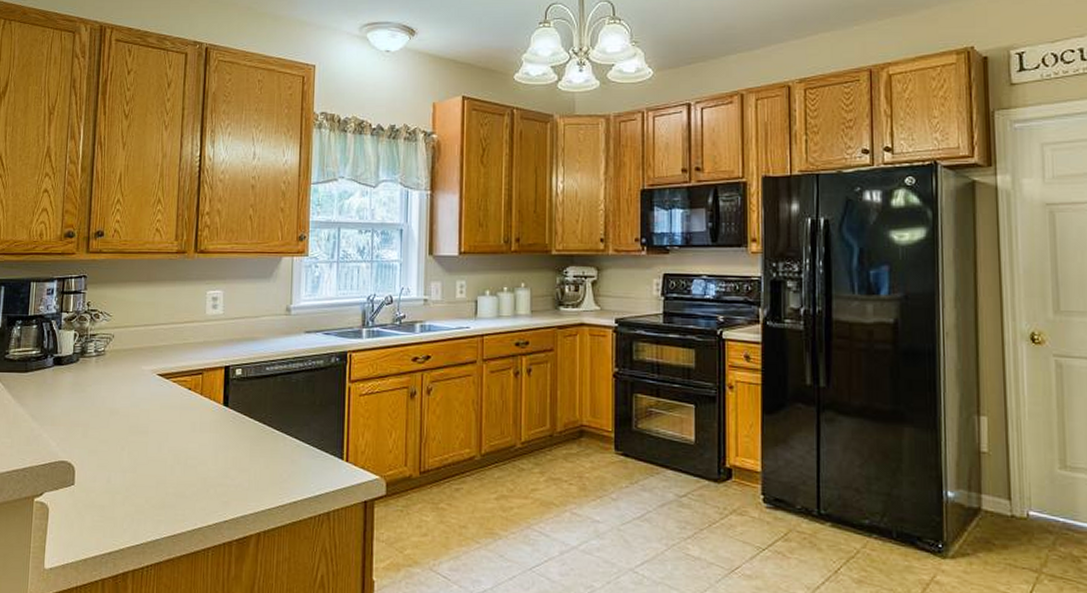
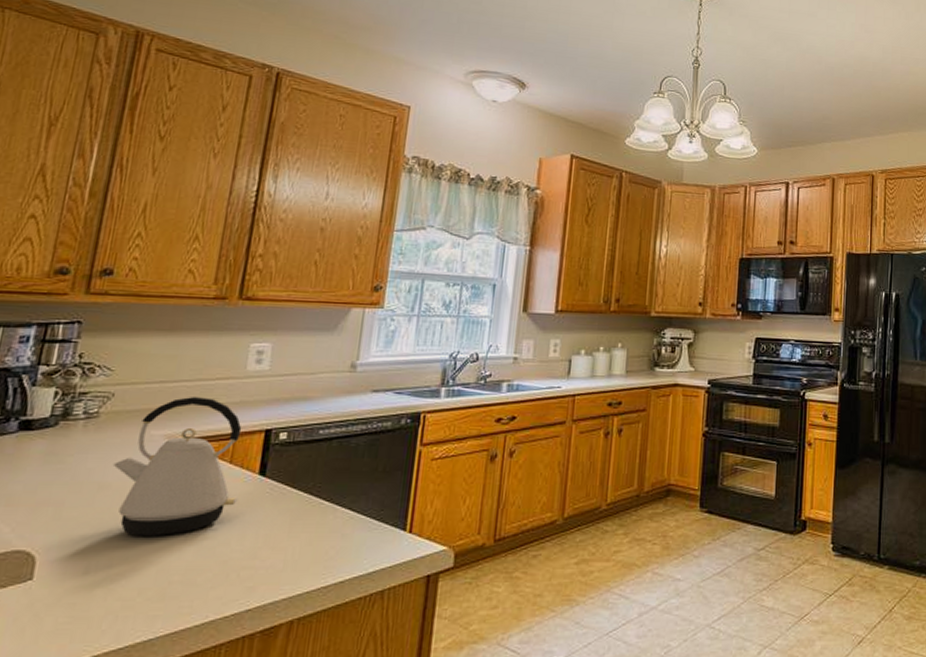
kettle: none [118,338,210,454] -> present [112,397,242,536]

